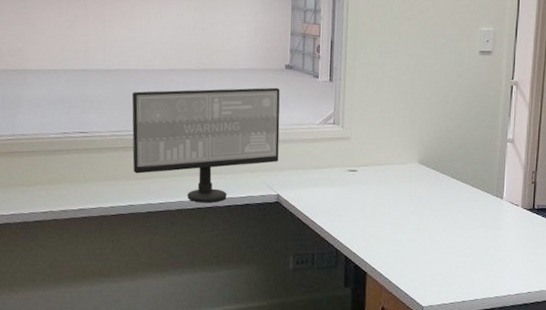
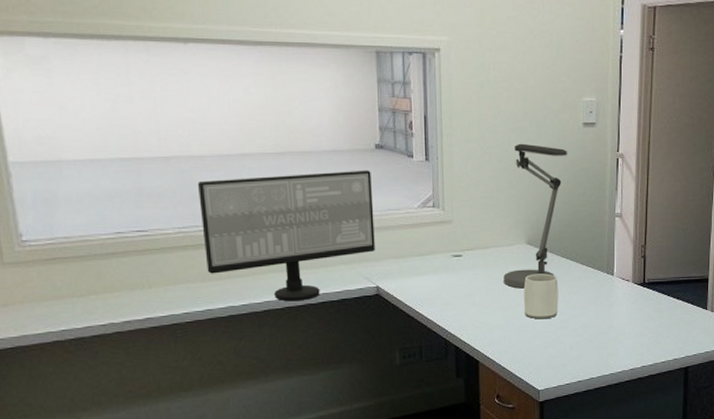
desk lamp: none [395,68,463,206] -> present [503,143,567,289]
mug: none [413,192,447,237] -> present [523,273,558,320]

